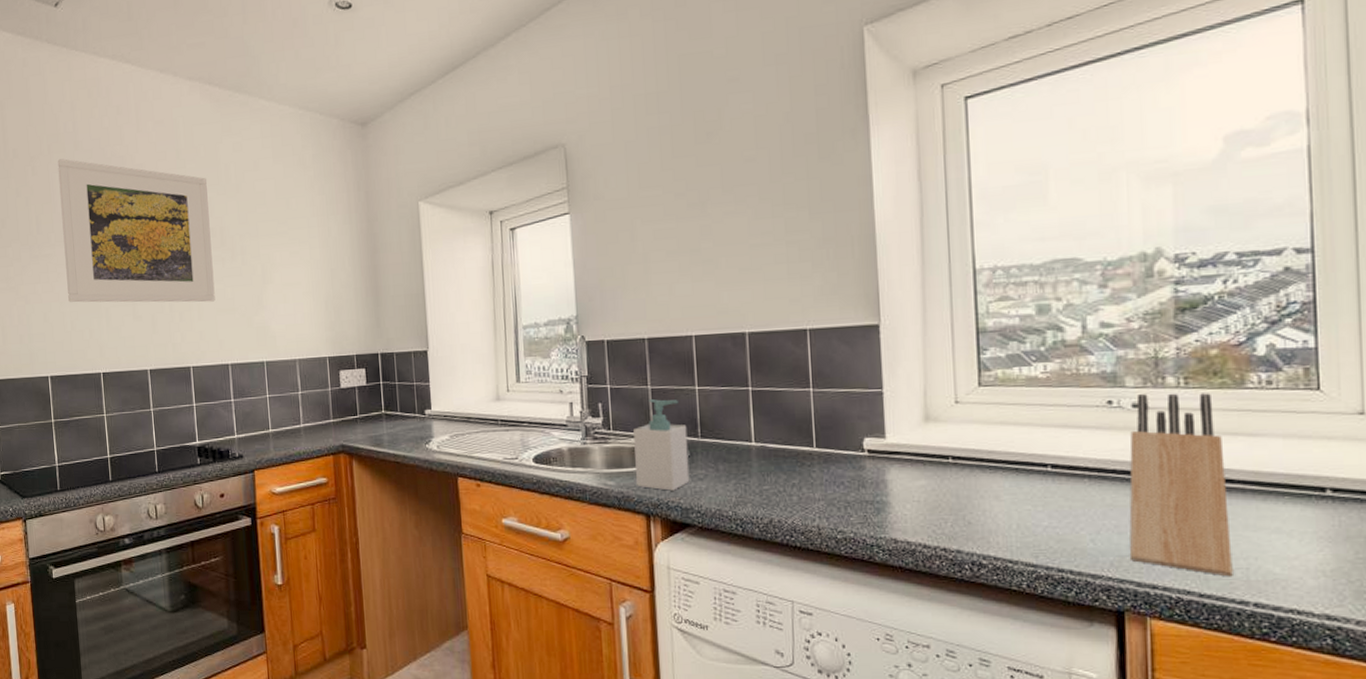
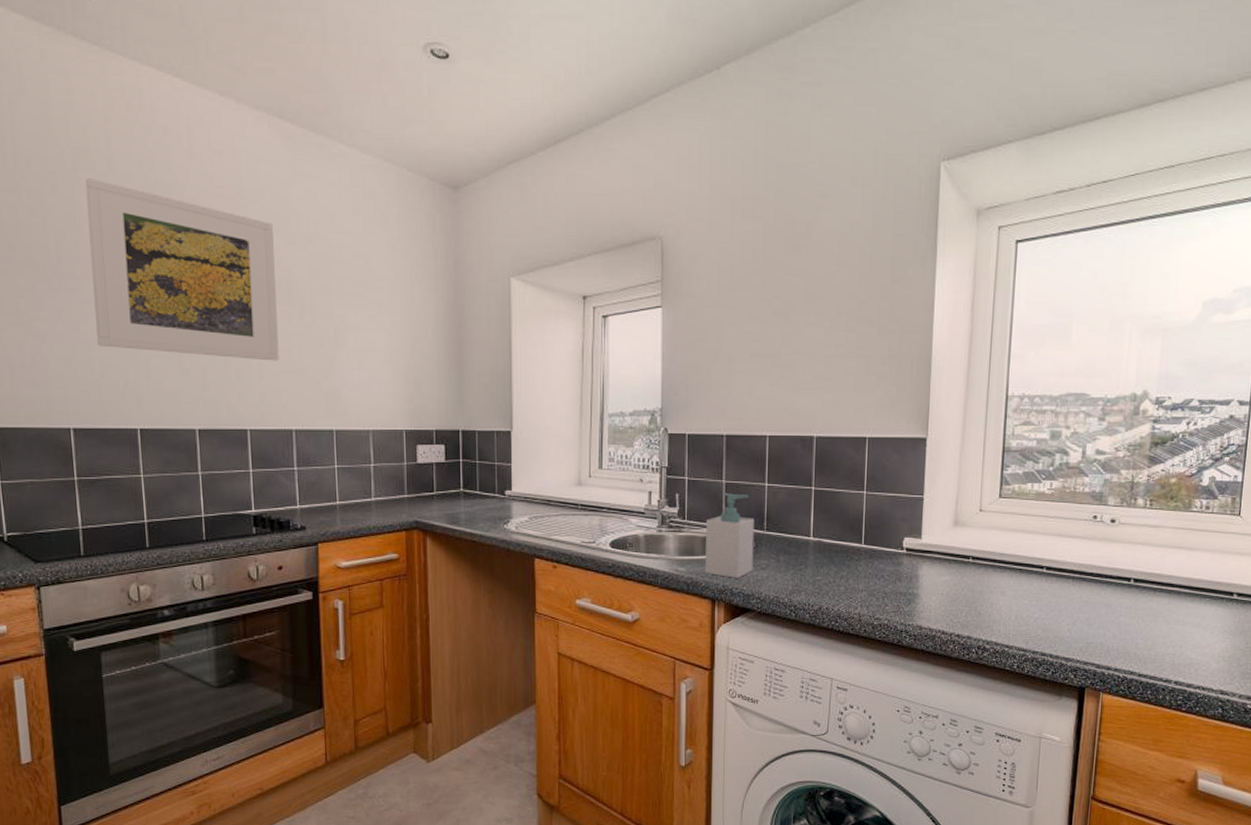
knife block: present [1129,393,1233,577] -> none [1094,512,1170,661]

